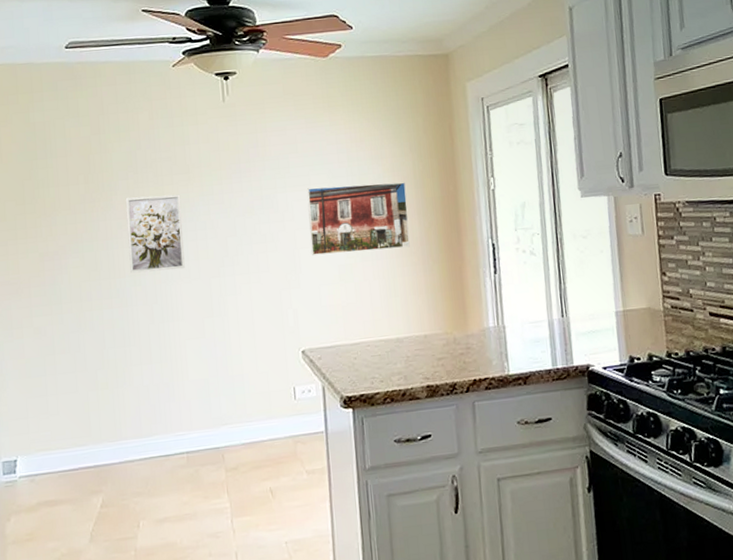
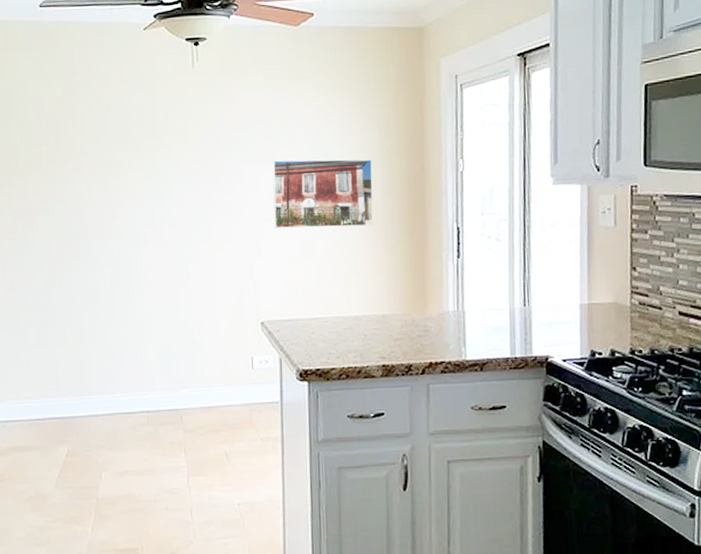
wall art: present [125,194,185,274] -> none [94,159,150,236]

